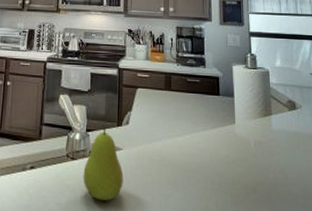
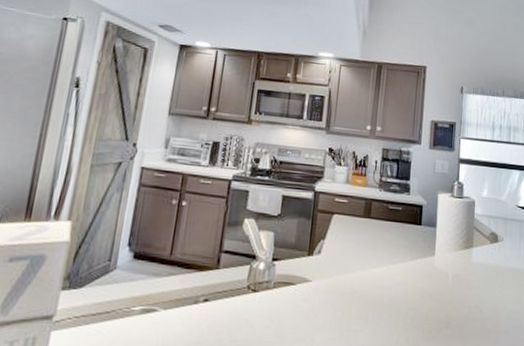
fruit: present [83,125,124,201] -> none [264,254,311,337]

